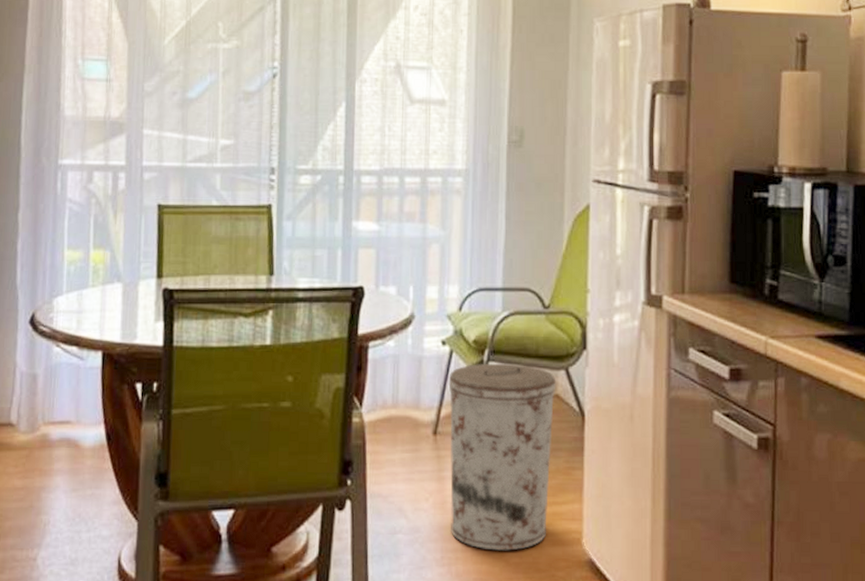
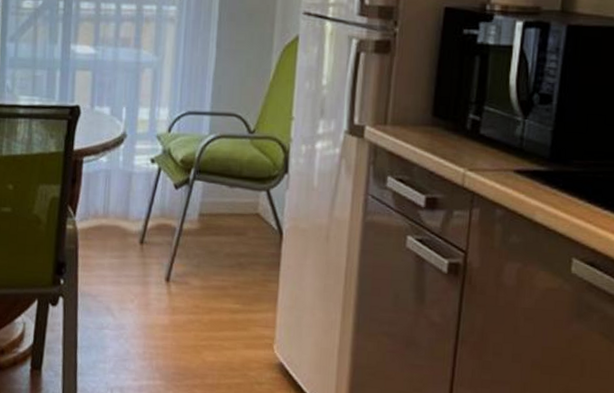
trash can: present [448,363,556,551] -> none [152,181,258,351]

